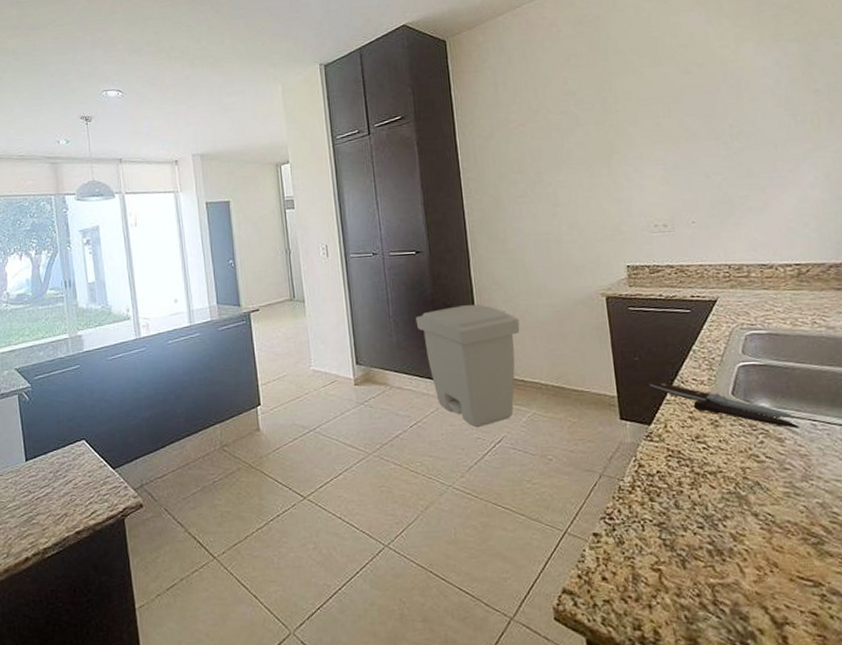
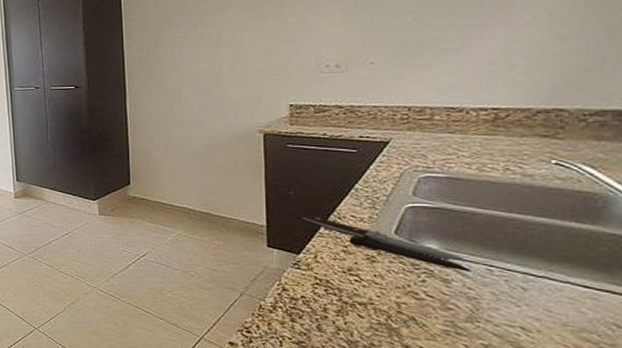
trash can: present [415,304,520,427] -> none [71,135,172,241]

